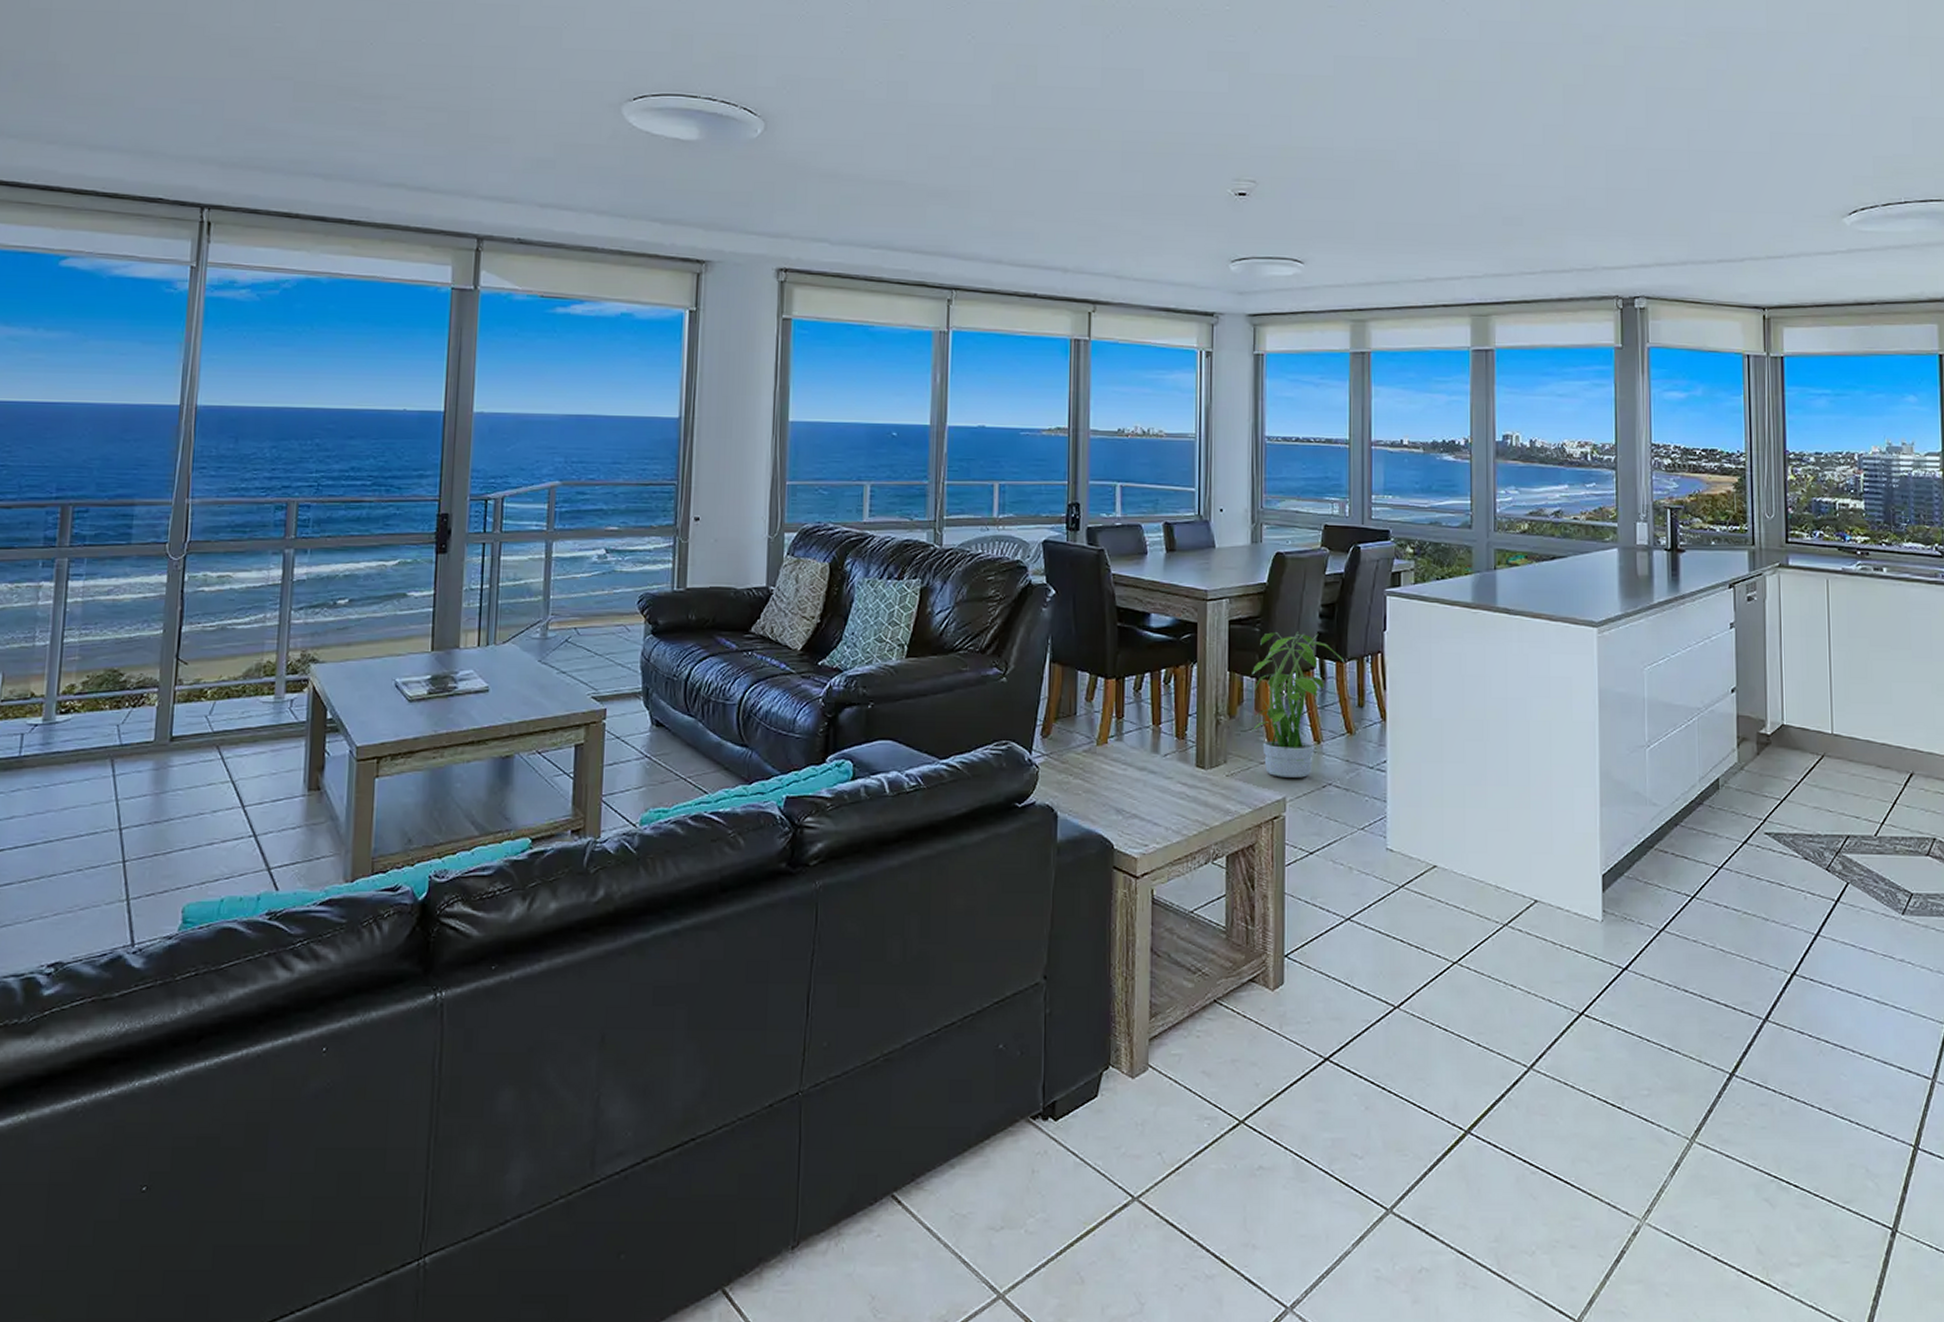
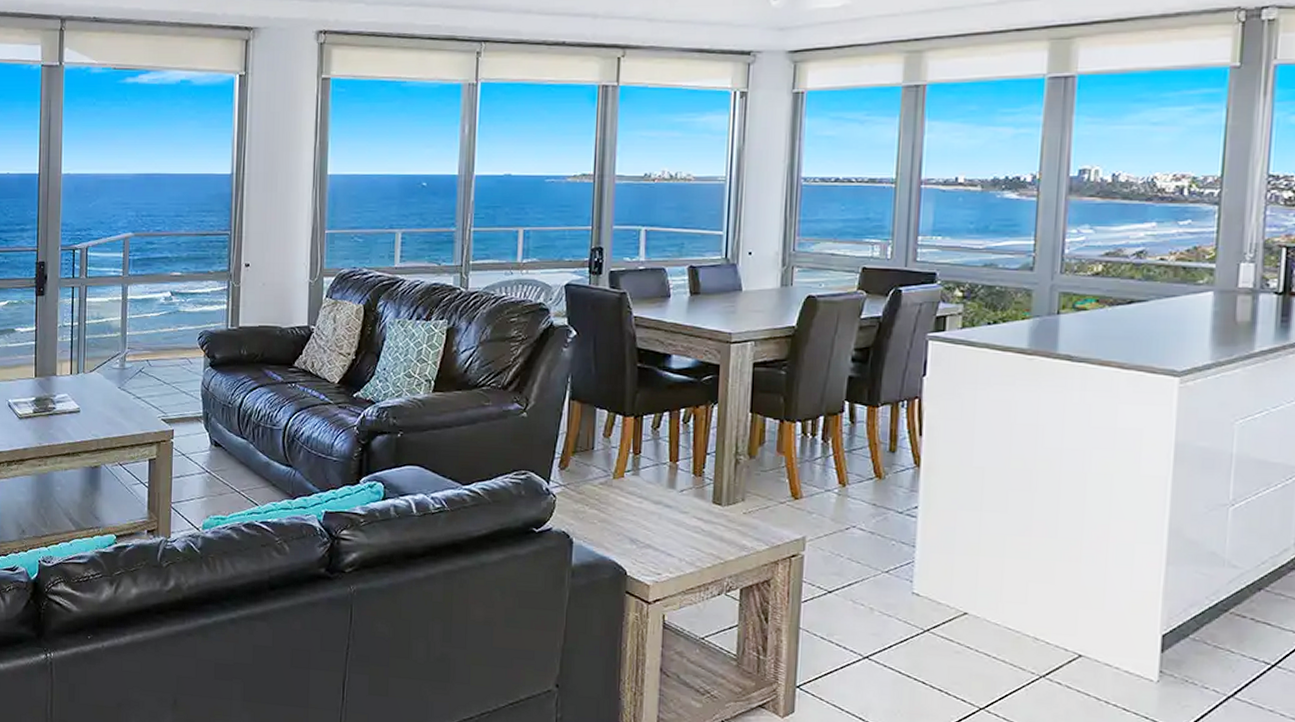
potted plant: present [1252,631,1346,778] -> none [772,374,879,519]

